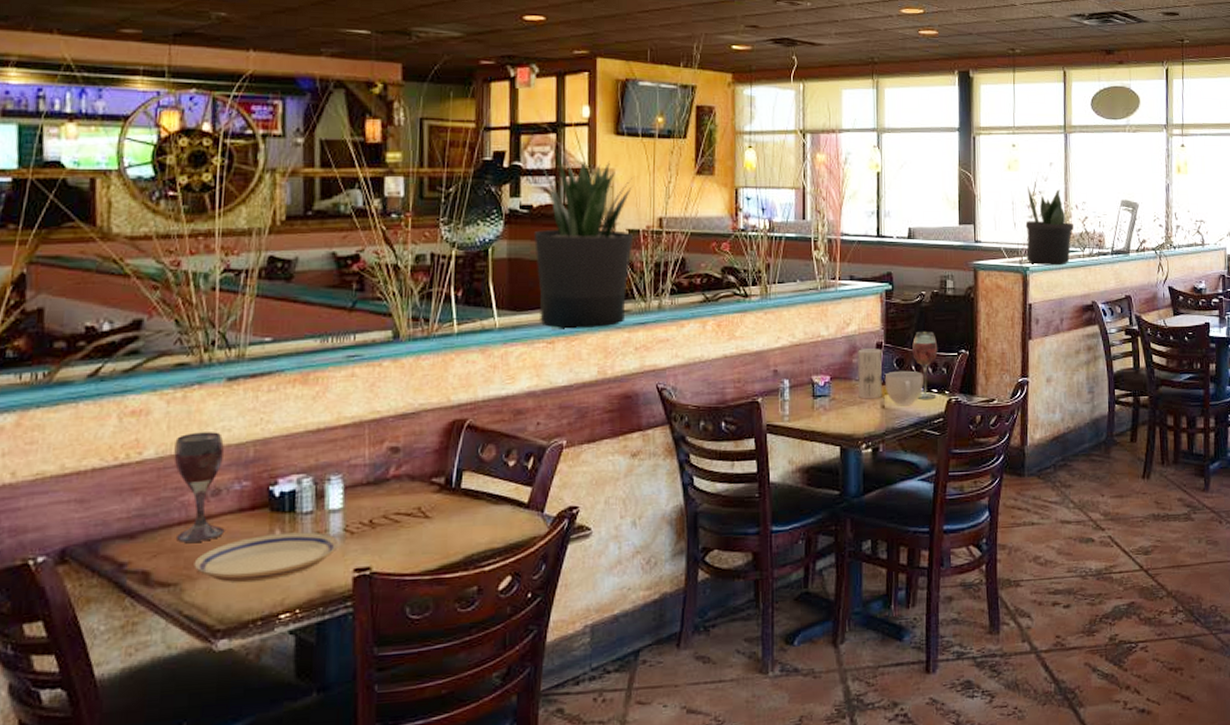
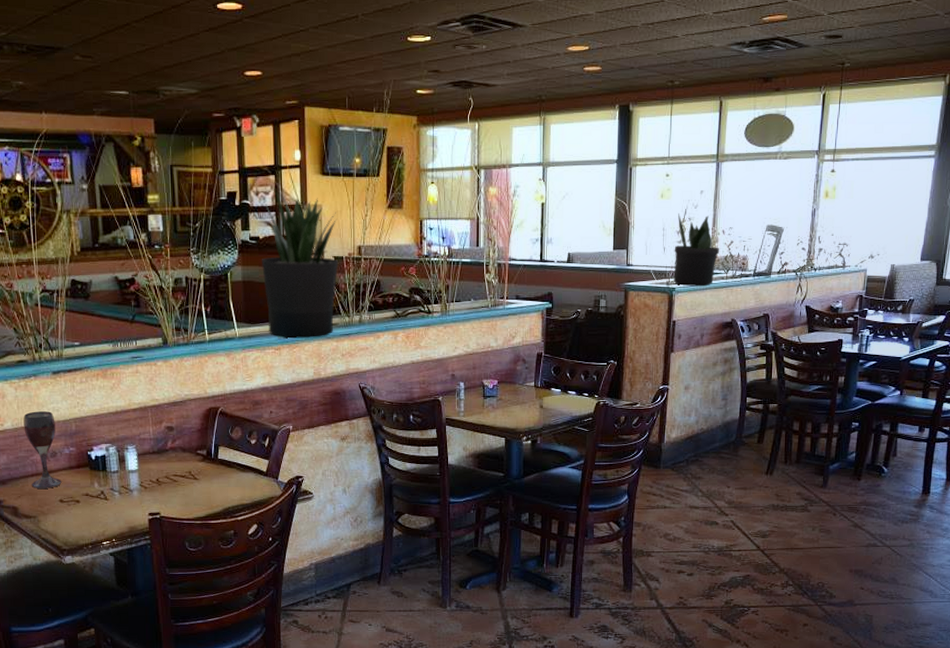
plate: present [194,532,339,582] -> none [44,485,137,518]
candle: present [858,348,882,399] -> none [521,358,541,400]
cup: present [884,370,924,406] -> none [543,377,576,407]
wineglass: present [912,332,938,399] -> none [568,344,590,401]

